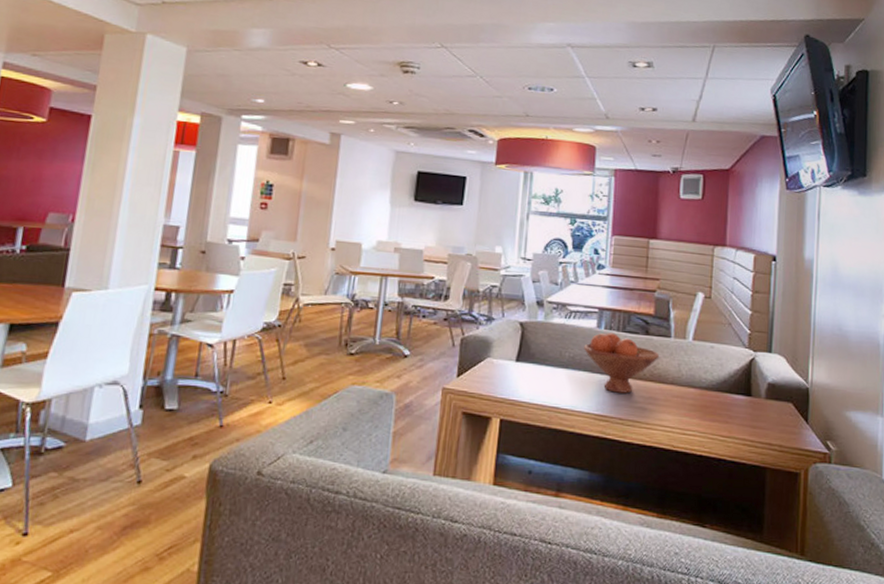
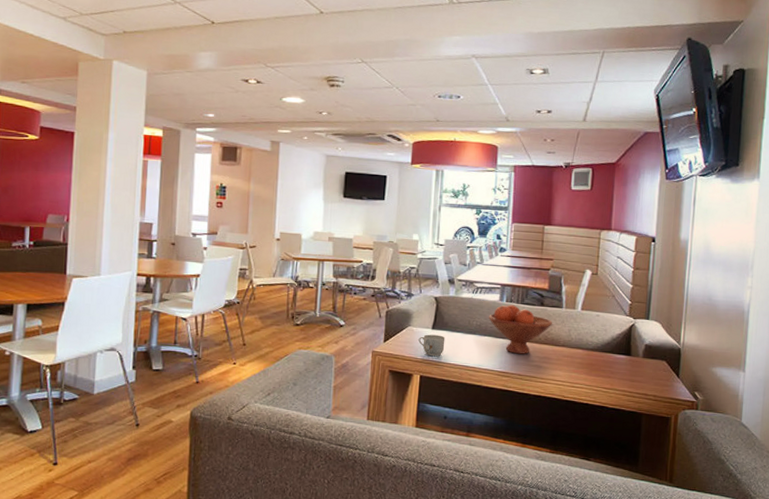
mug: none [499,367,532,396] -> present [418,334,445,357]

